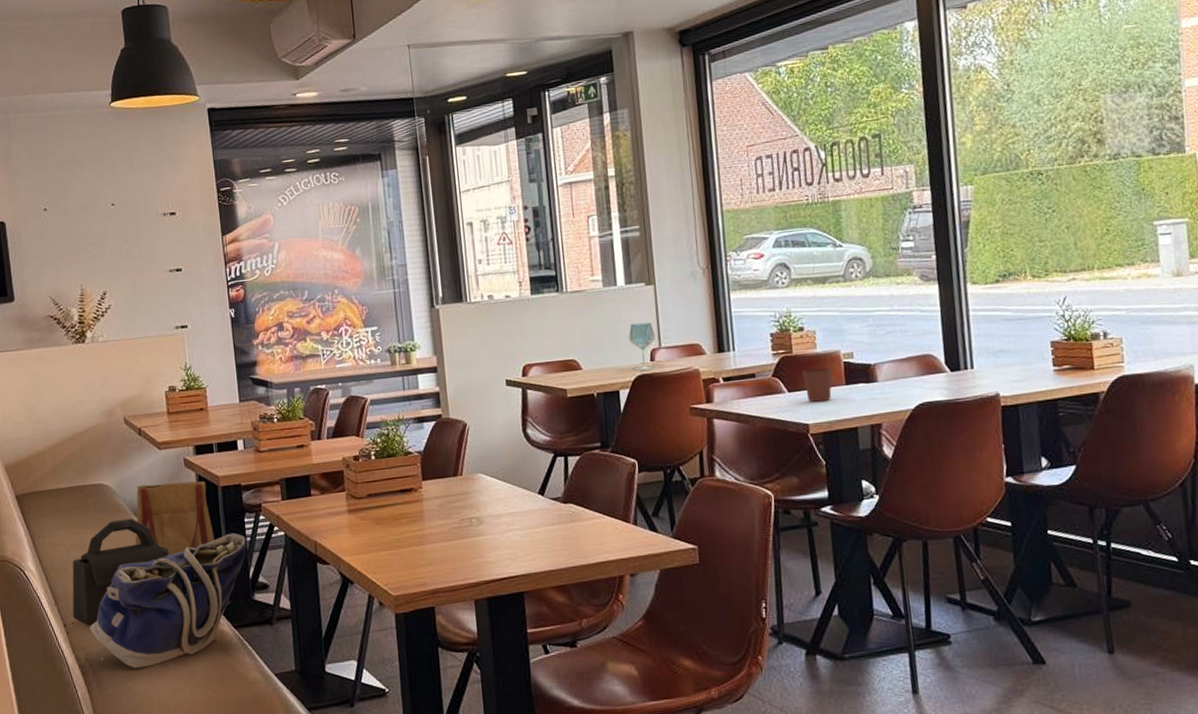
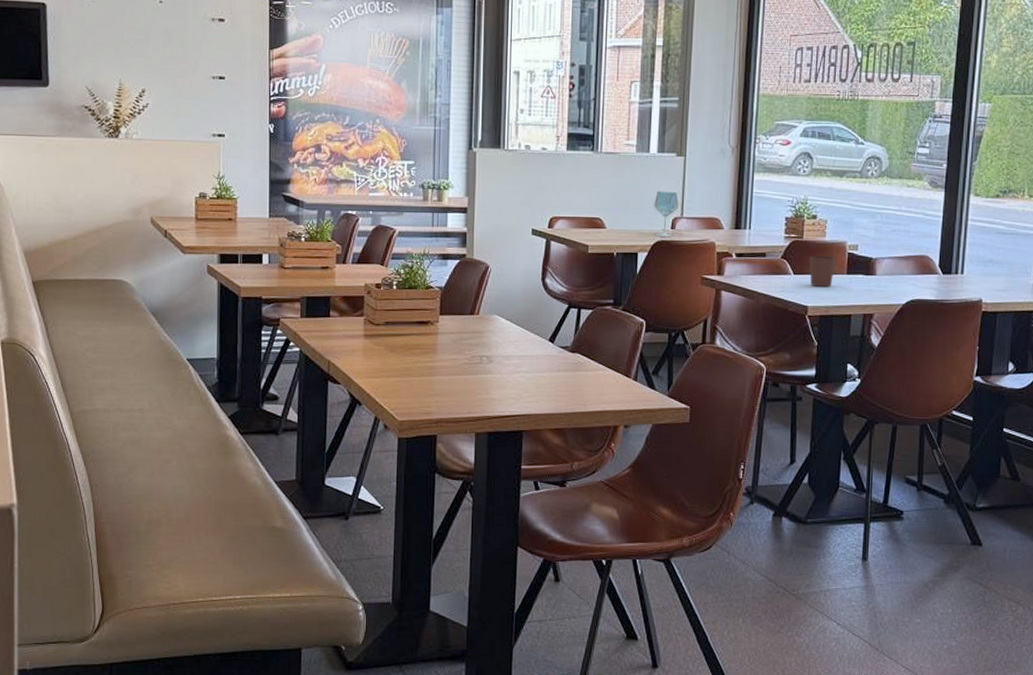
handbag: present [72,518,169,626] -> none [79,317,183,417]
tote bag: present [89,533,247,669] -> none [96,343,261,463]
shopping bag: present [135,480,215,556] -> none [149,286,230,358]

